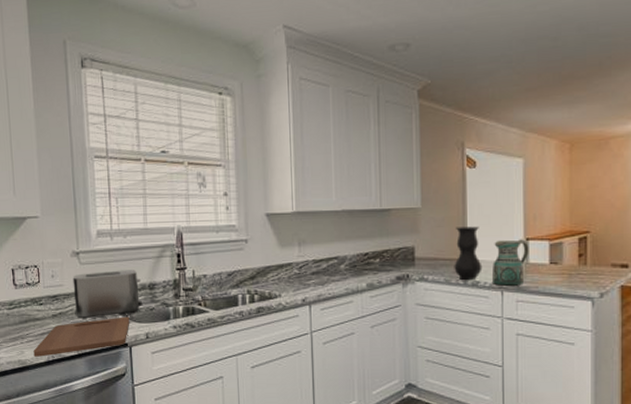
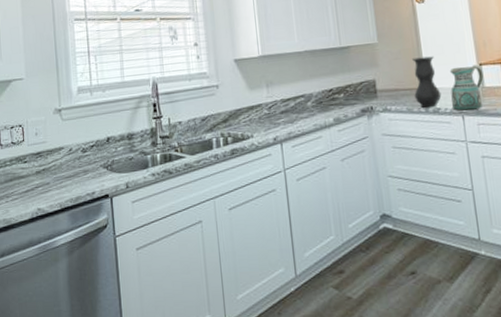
cutting board: present [33,316,130,357] -> none [18,167,111,215]
toaster: present [72,270,142,320] -> none [55,122,122,175]

